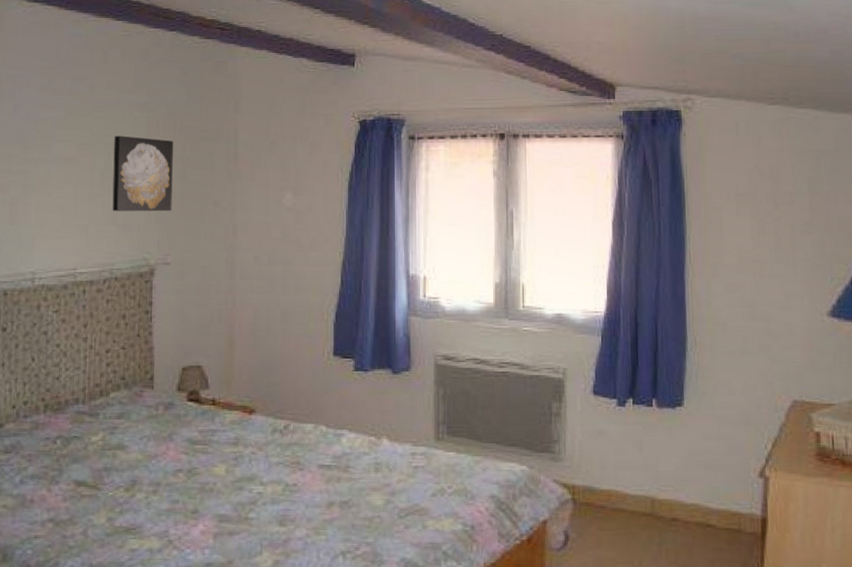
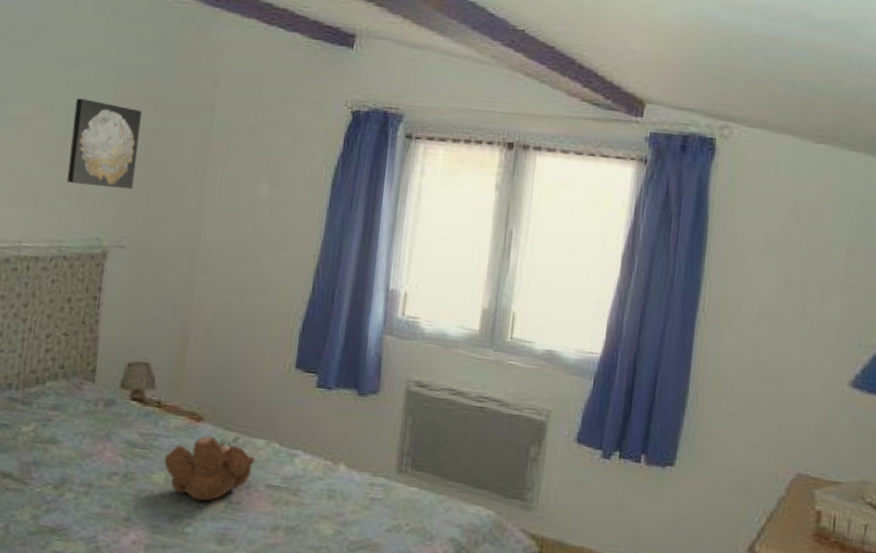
teddy bear: none [223,426,306,487] -> present [164,435,256,501]

